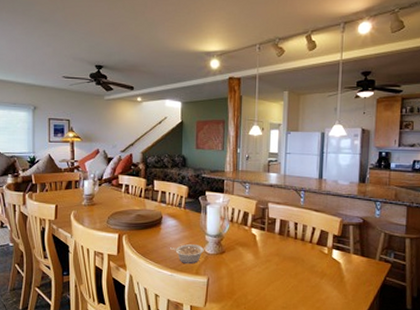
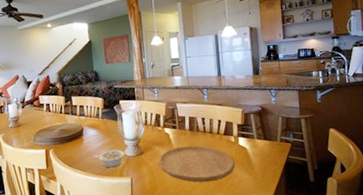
cutting board: none [240,250,325,294] -> present [158,145,235,182]

